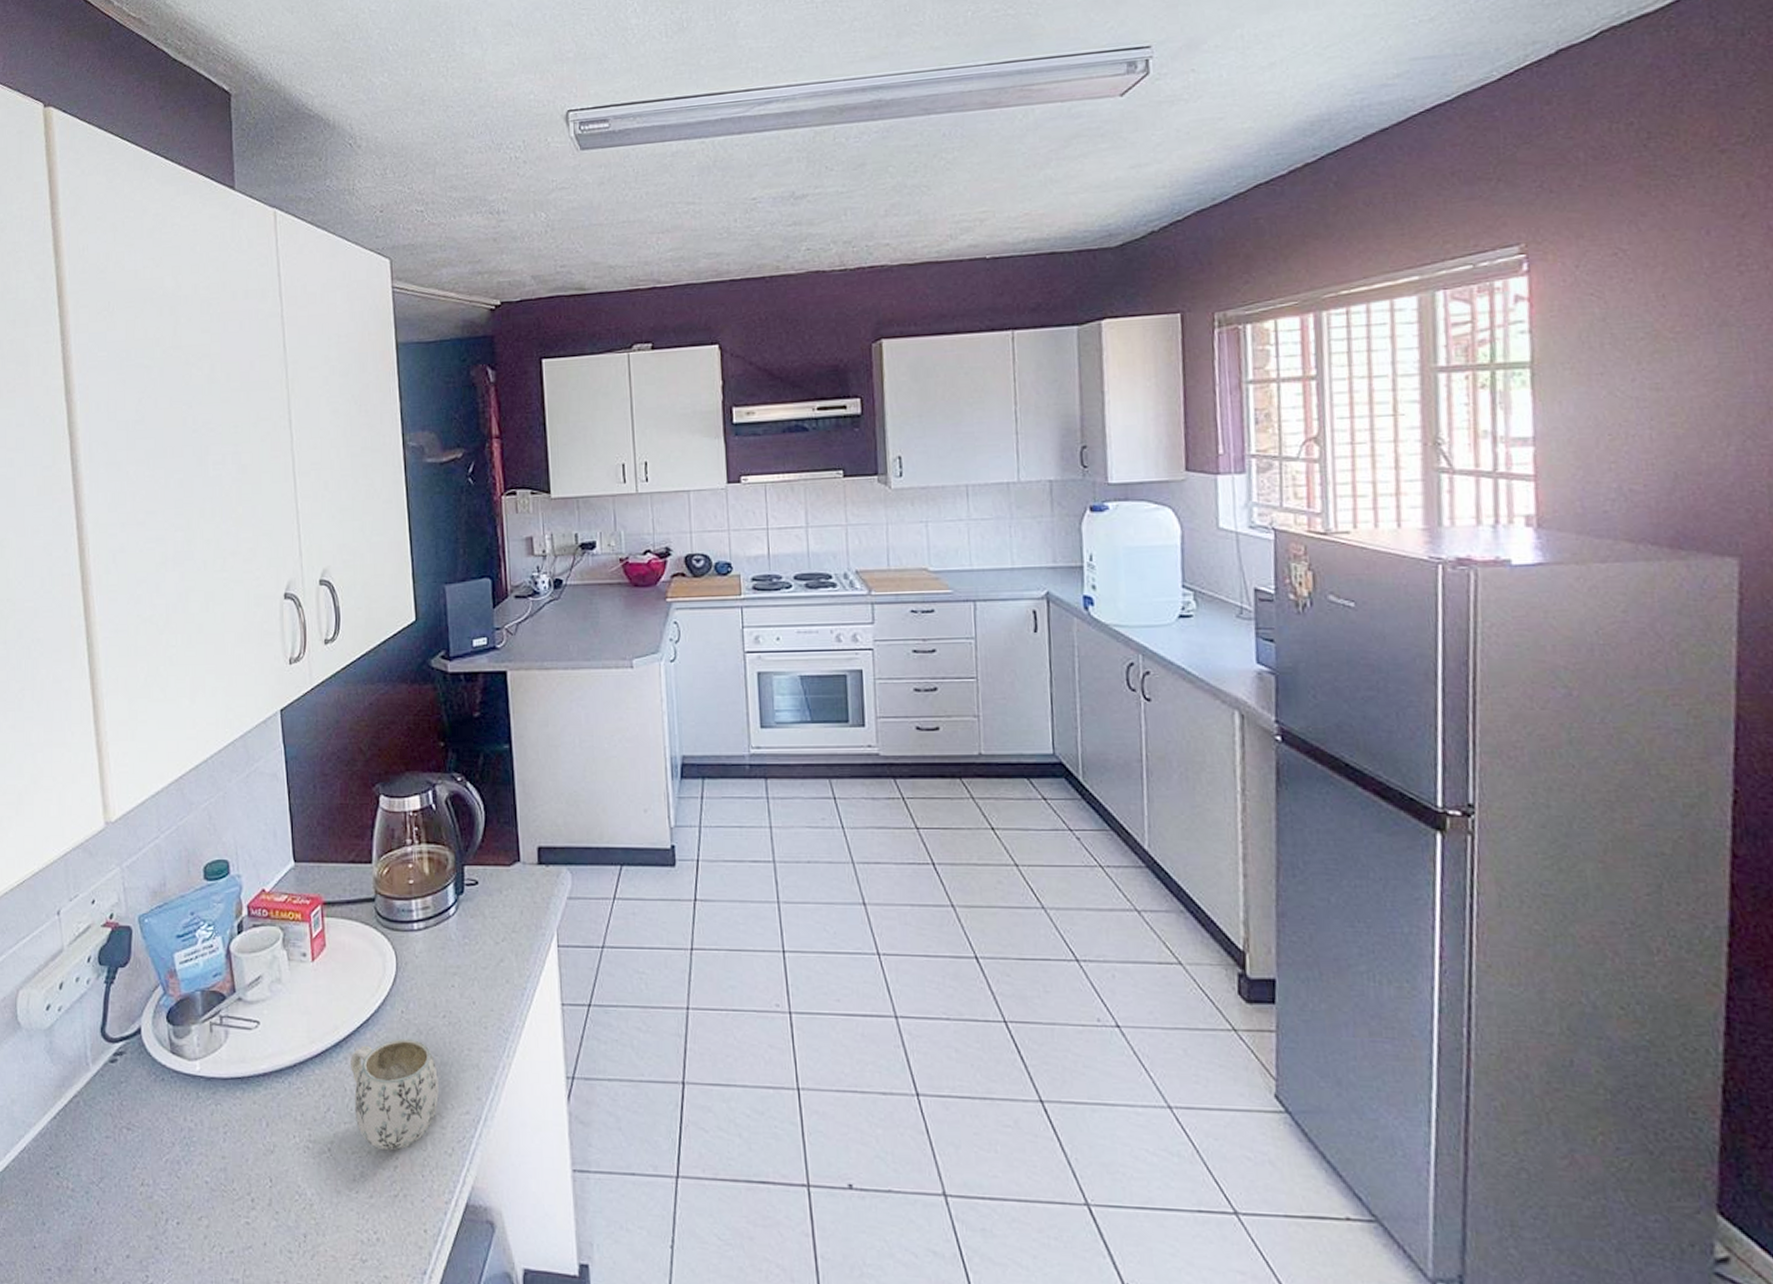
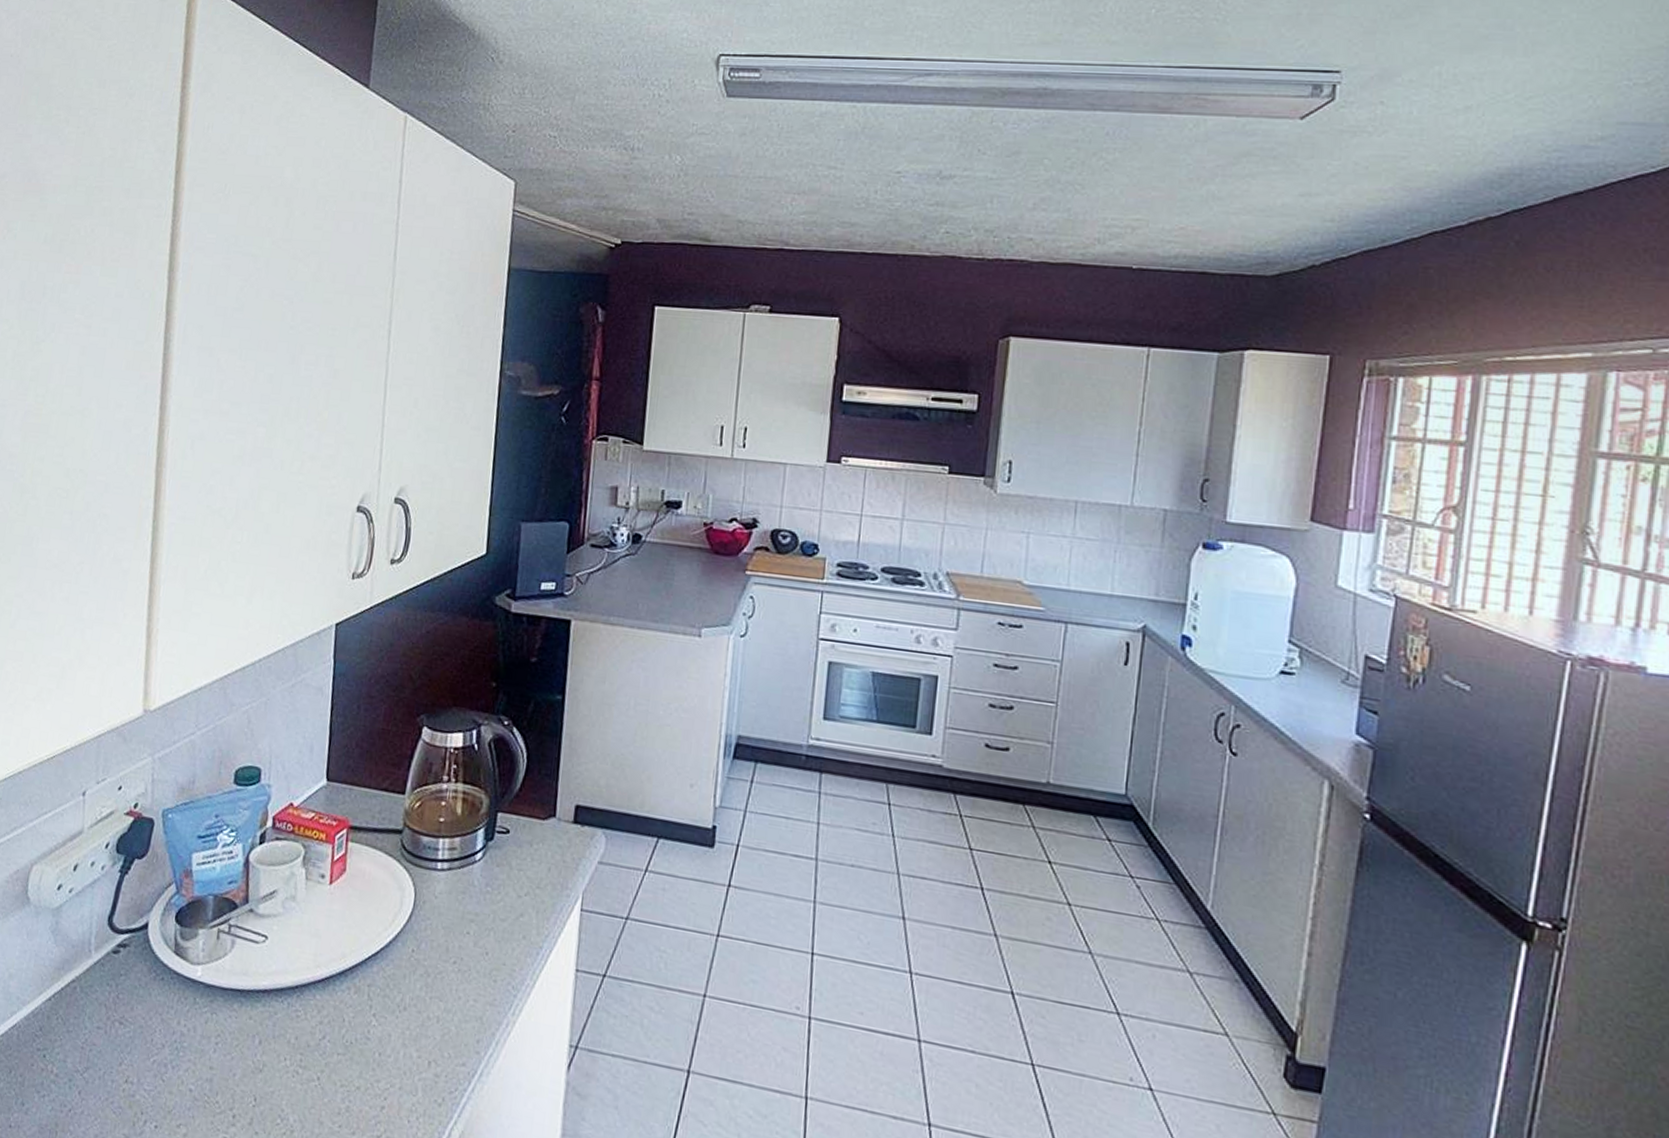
mug: present [349,1038,439,1151] -> none [349,977,440,1091]

